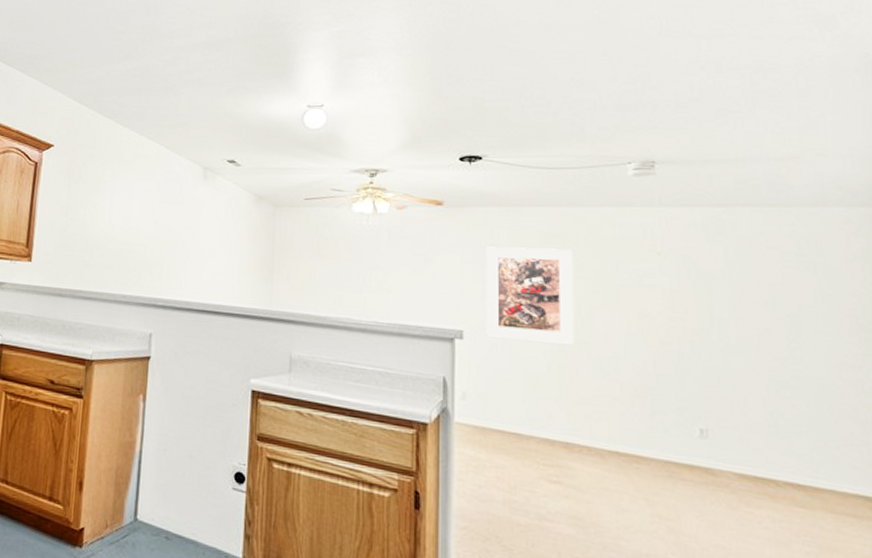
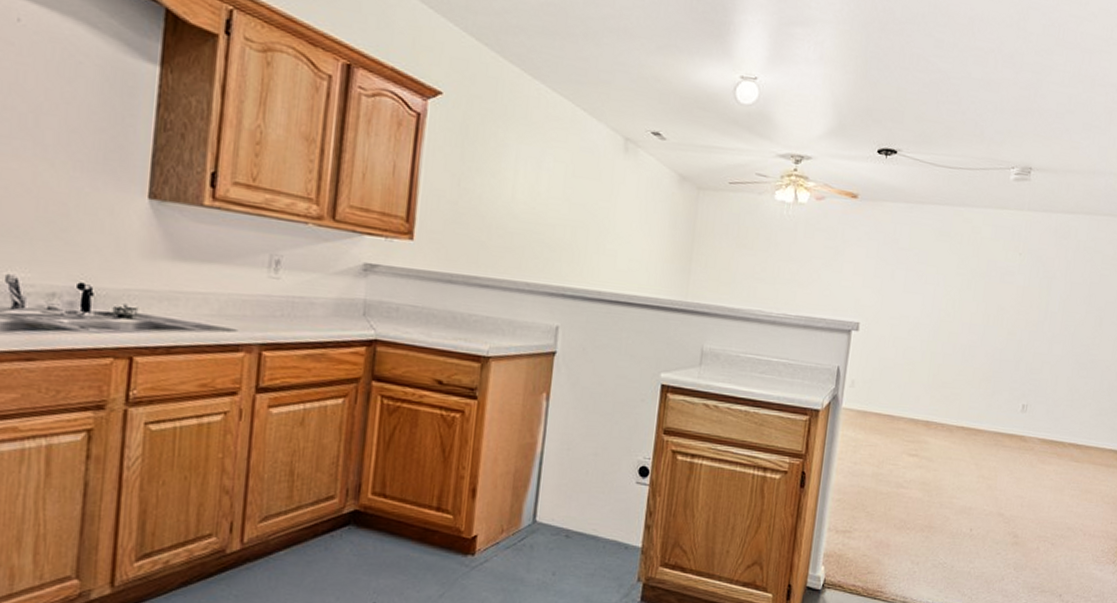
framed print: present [485,246,574,345] -> none [878,242,957,335]

